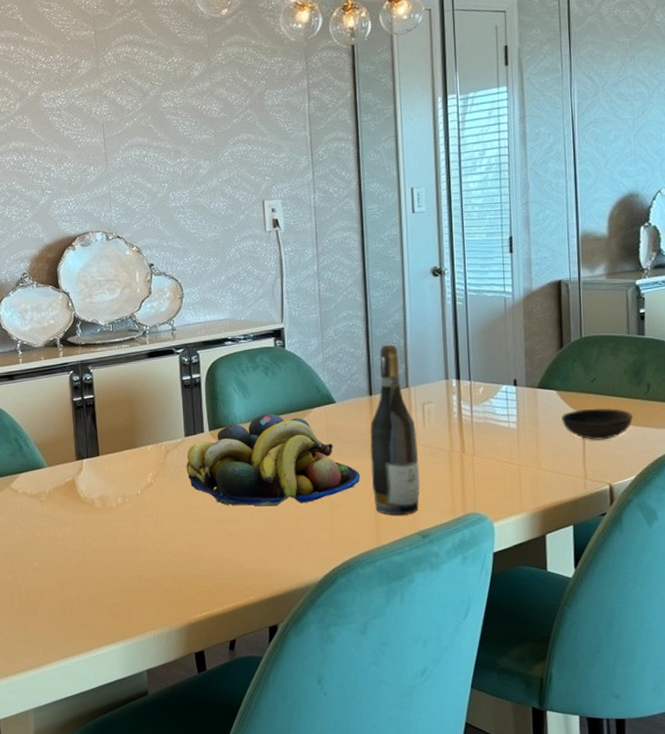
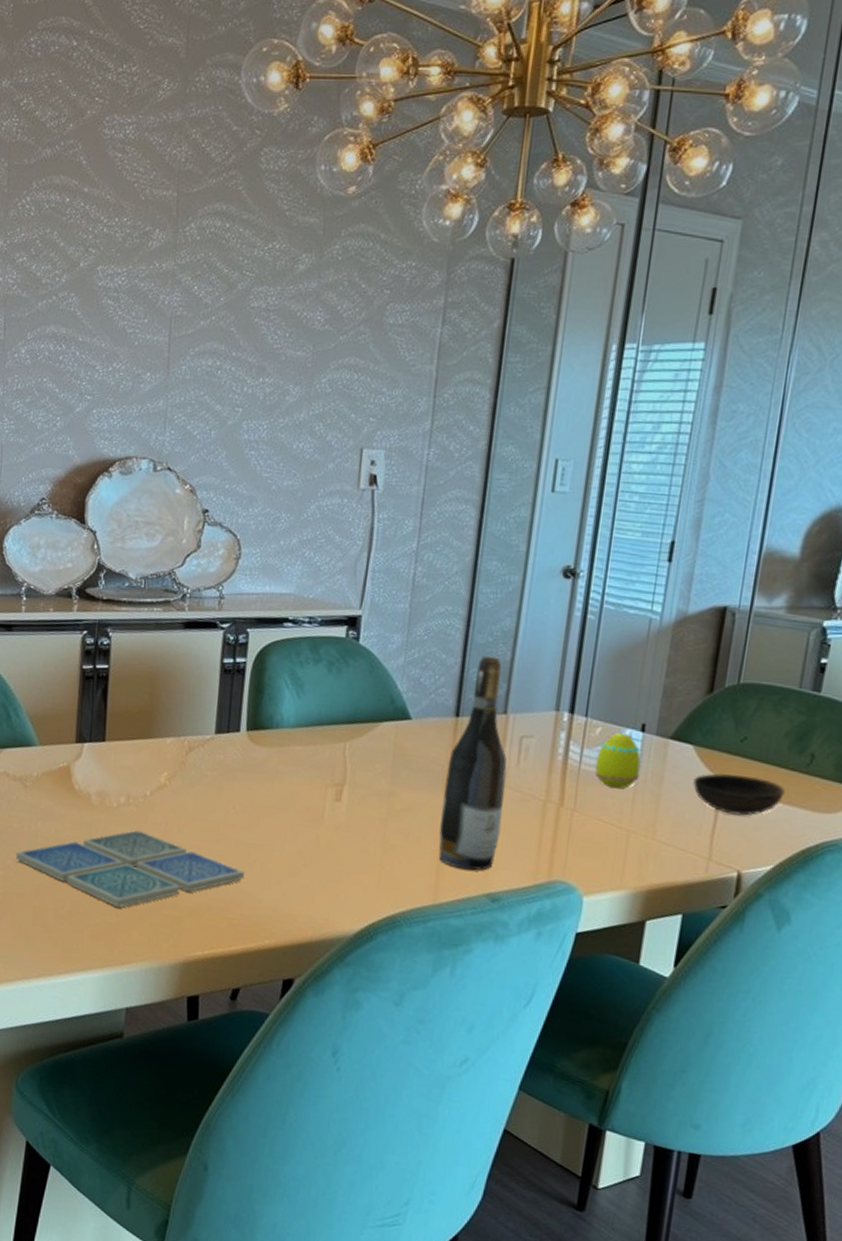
drink coaster: none [41,522,225,589] -> present [16,829,245,908]
fruit bowl: present [186,413,360,507] -> none [210,720,427,838]
egg: none [483,389,519,433] -> present [595,732,641,788]

